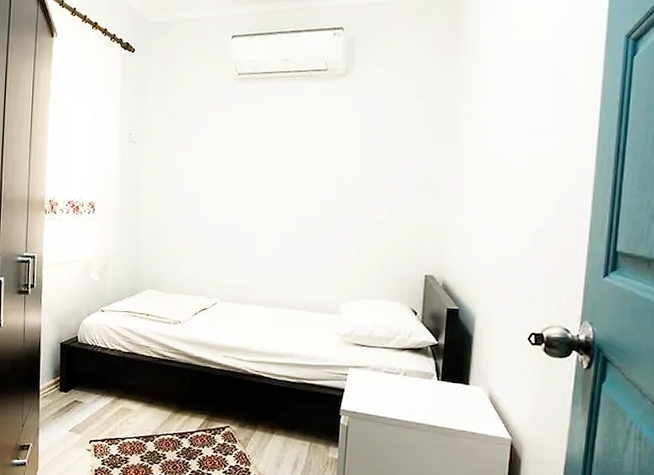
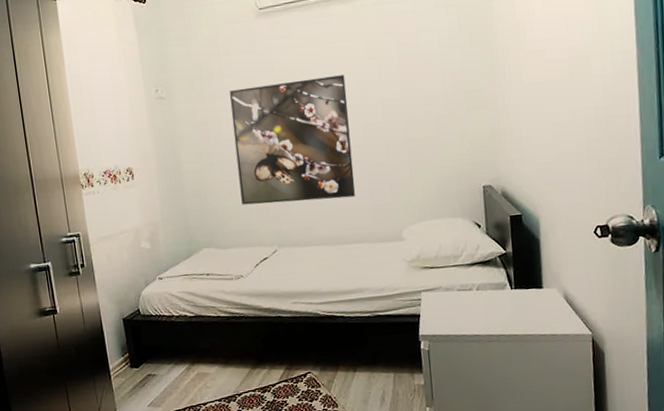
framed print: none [191,144,309,265] -> present [229,75,356,205]

